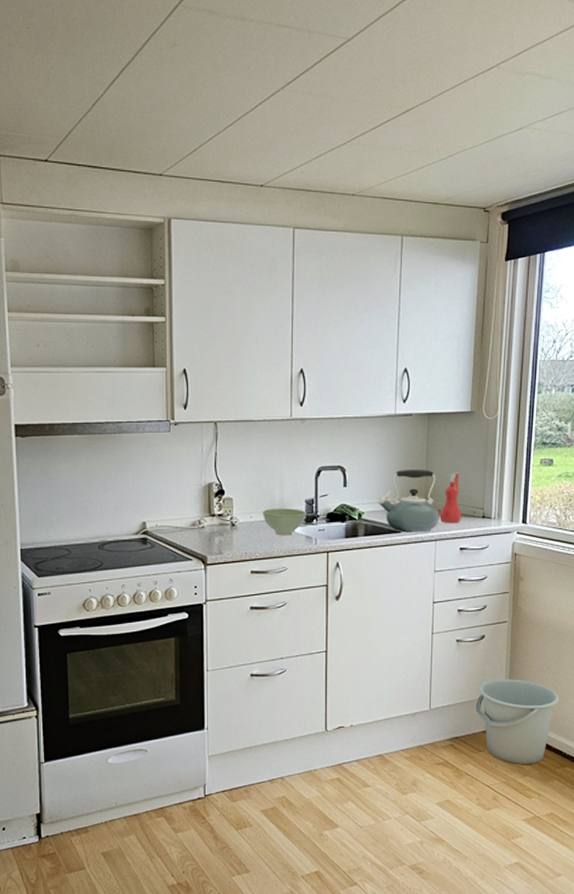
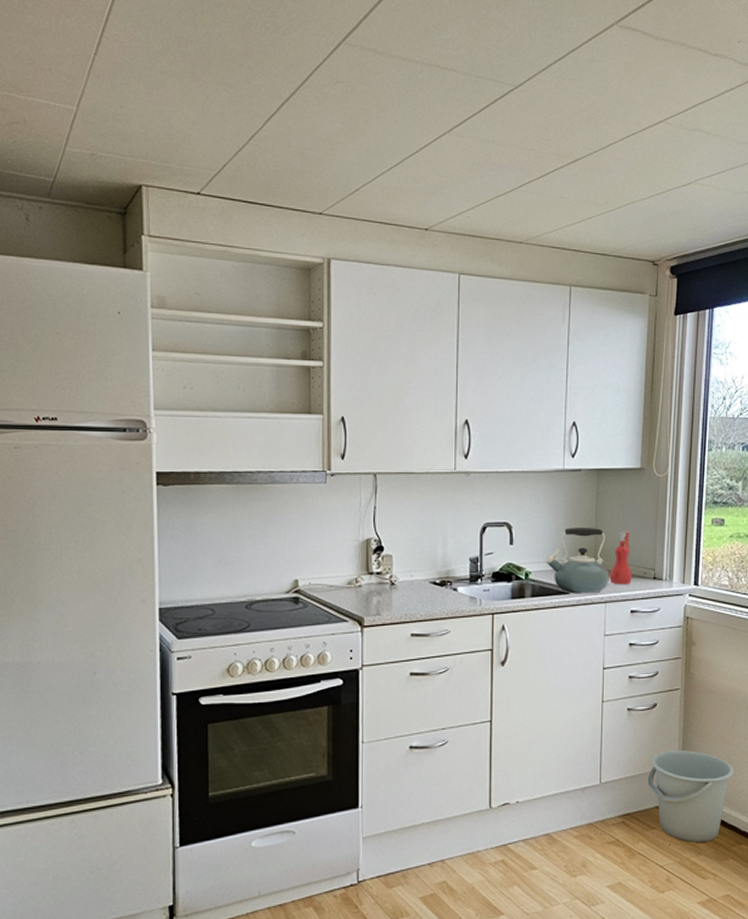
bowl: present [262,509,306,536] -> none [423,567,470,596]

